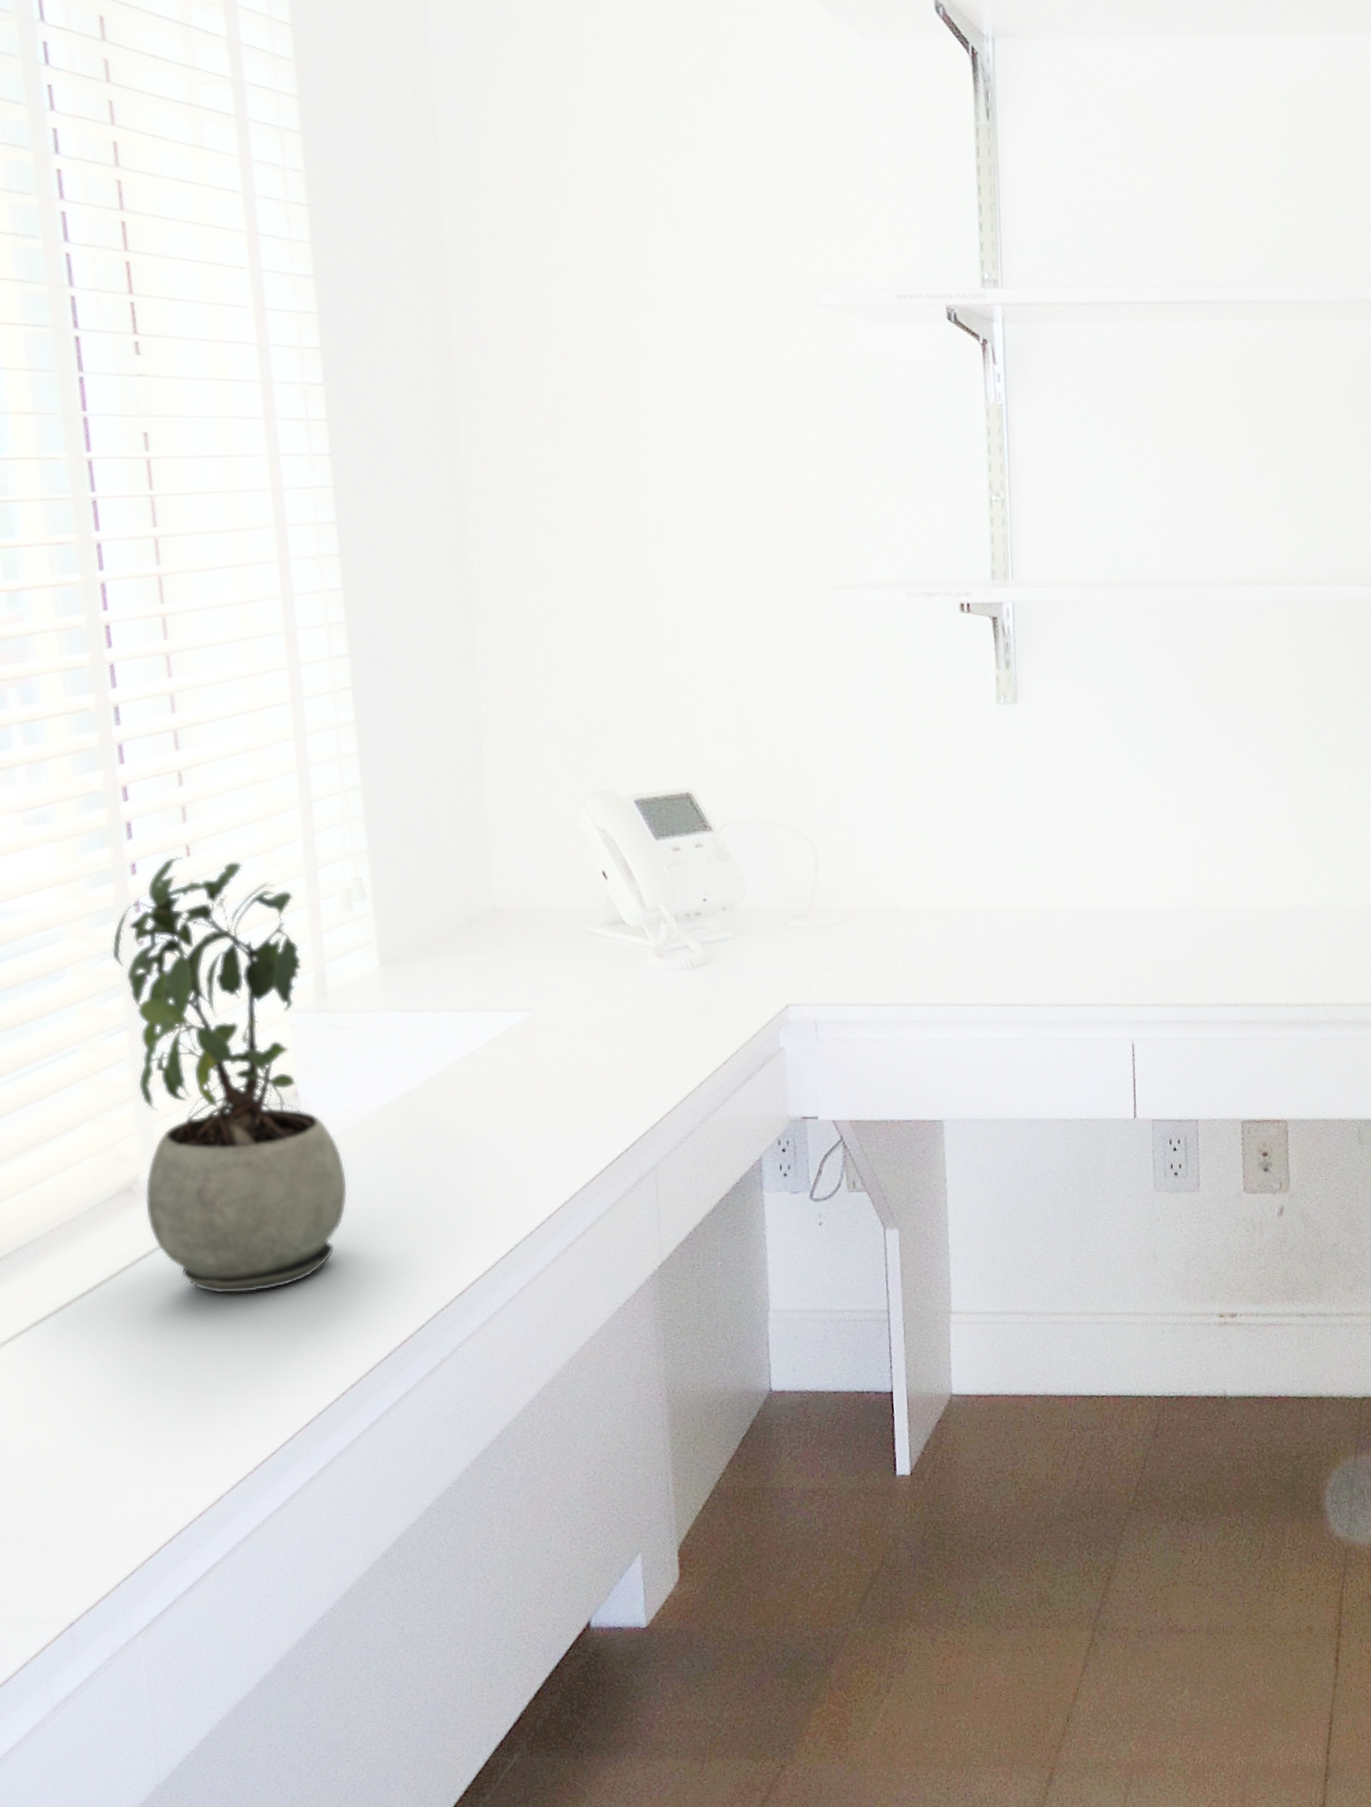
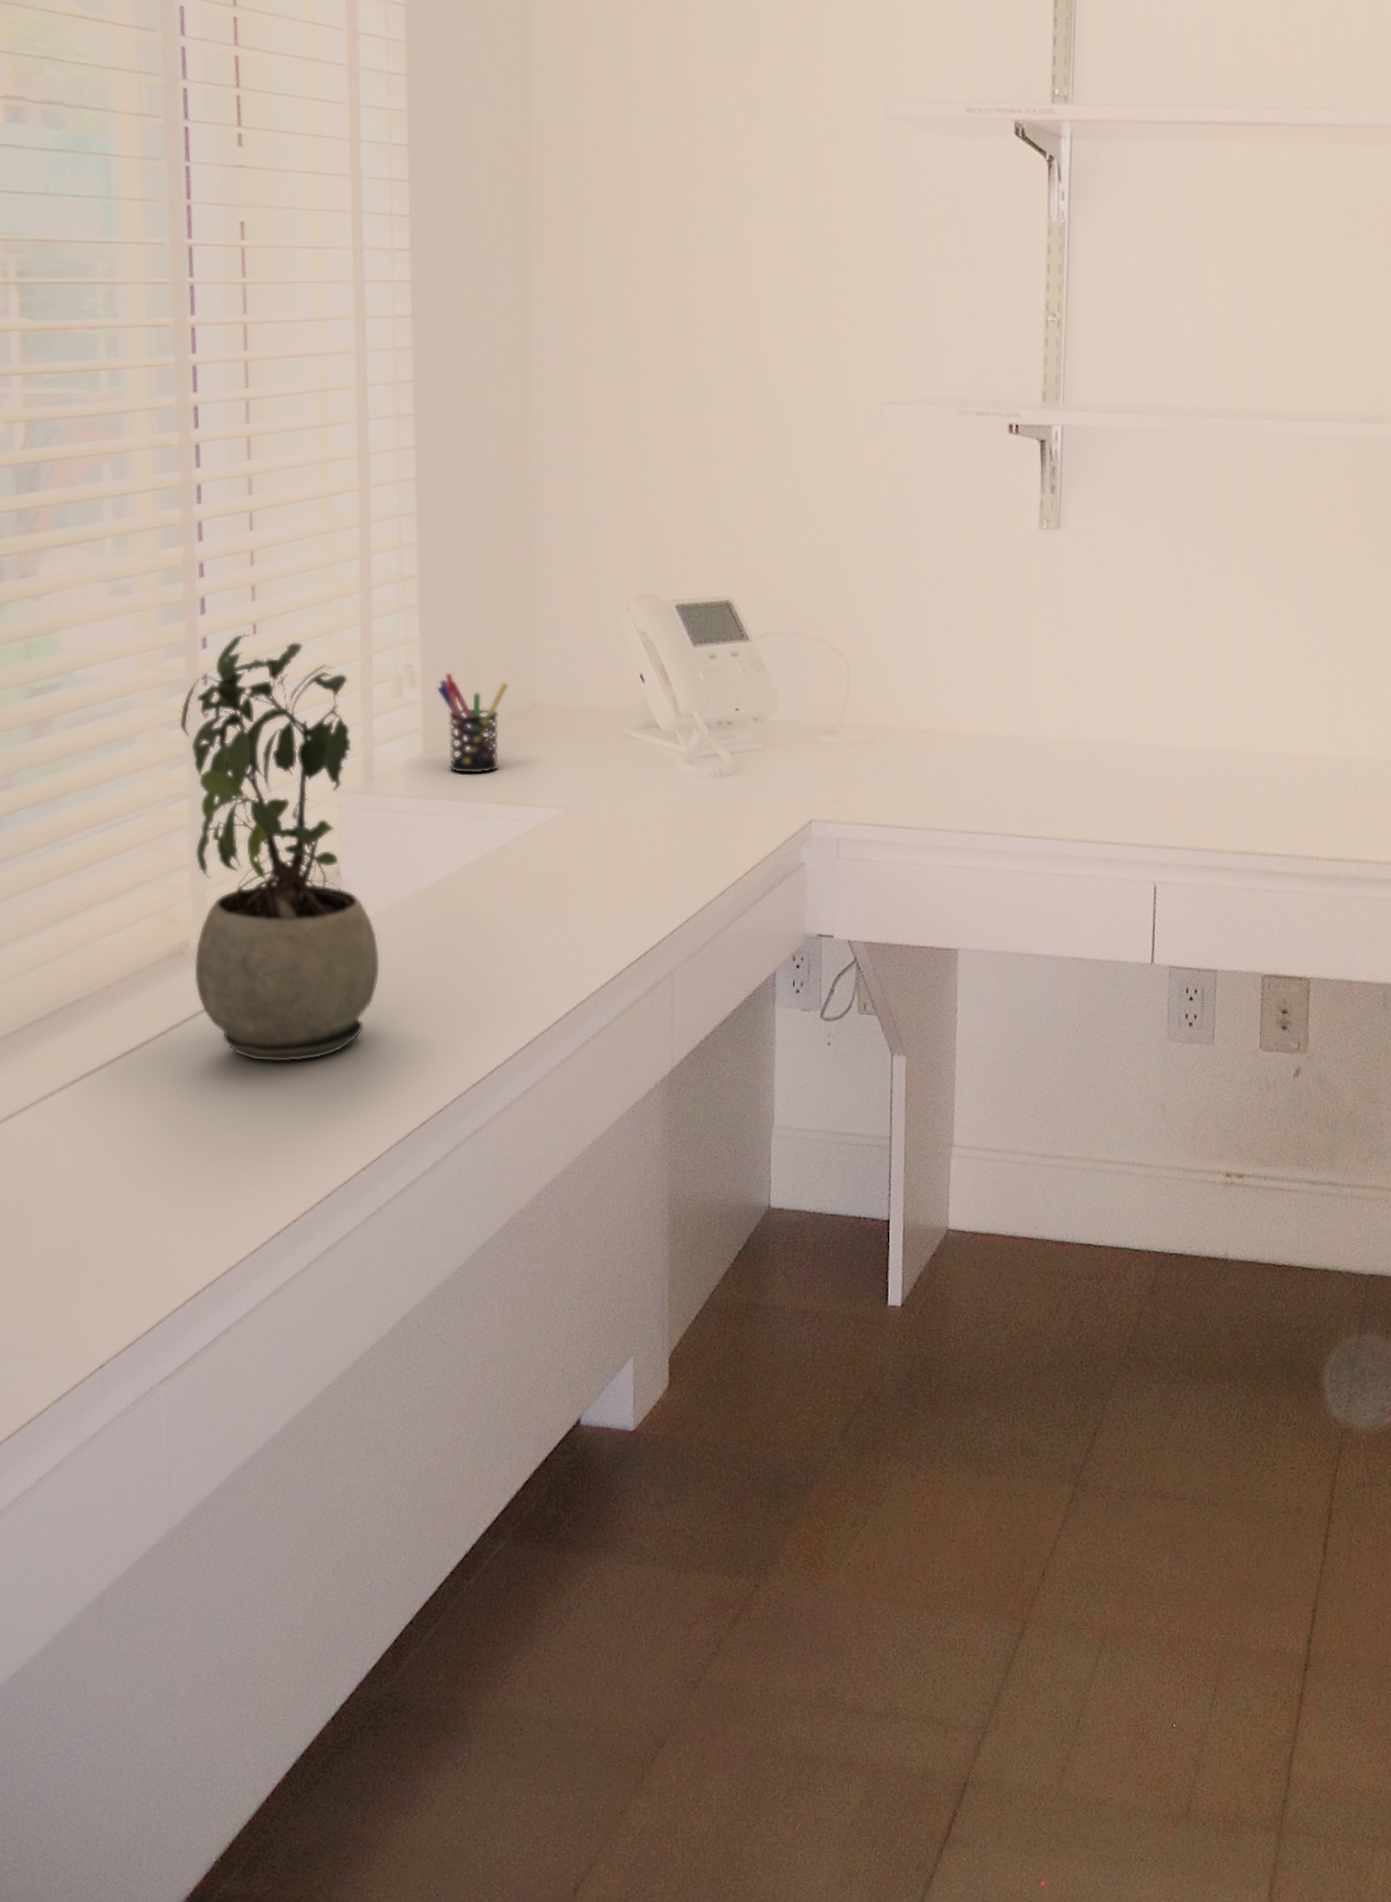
pen holder: none [389,883,465,984] -> present [437,674,508,774]

